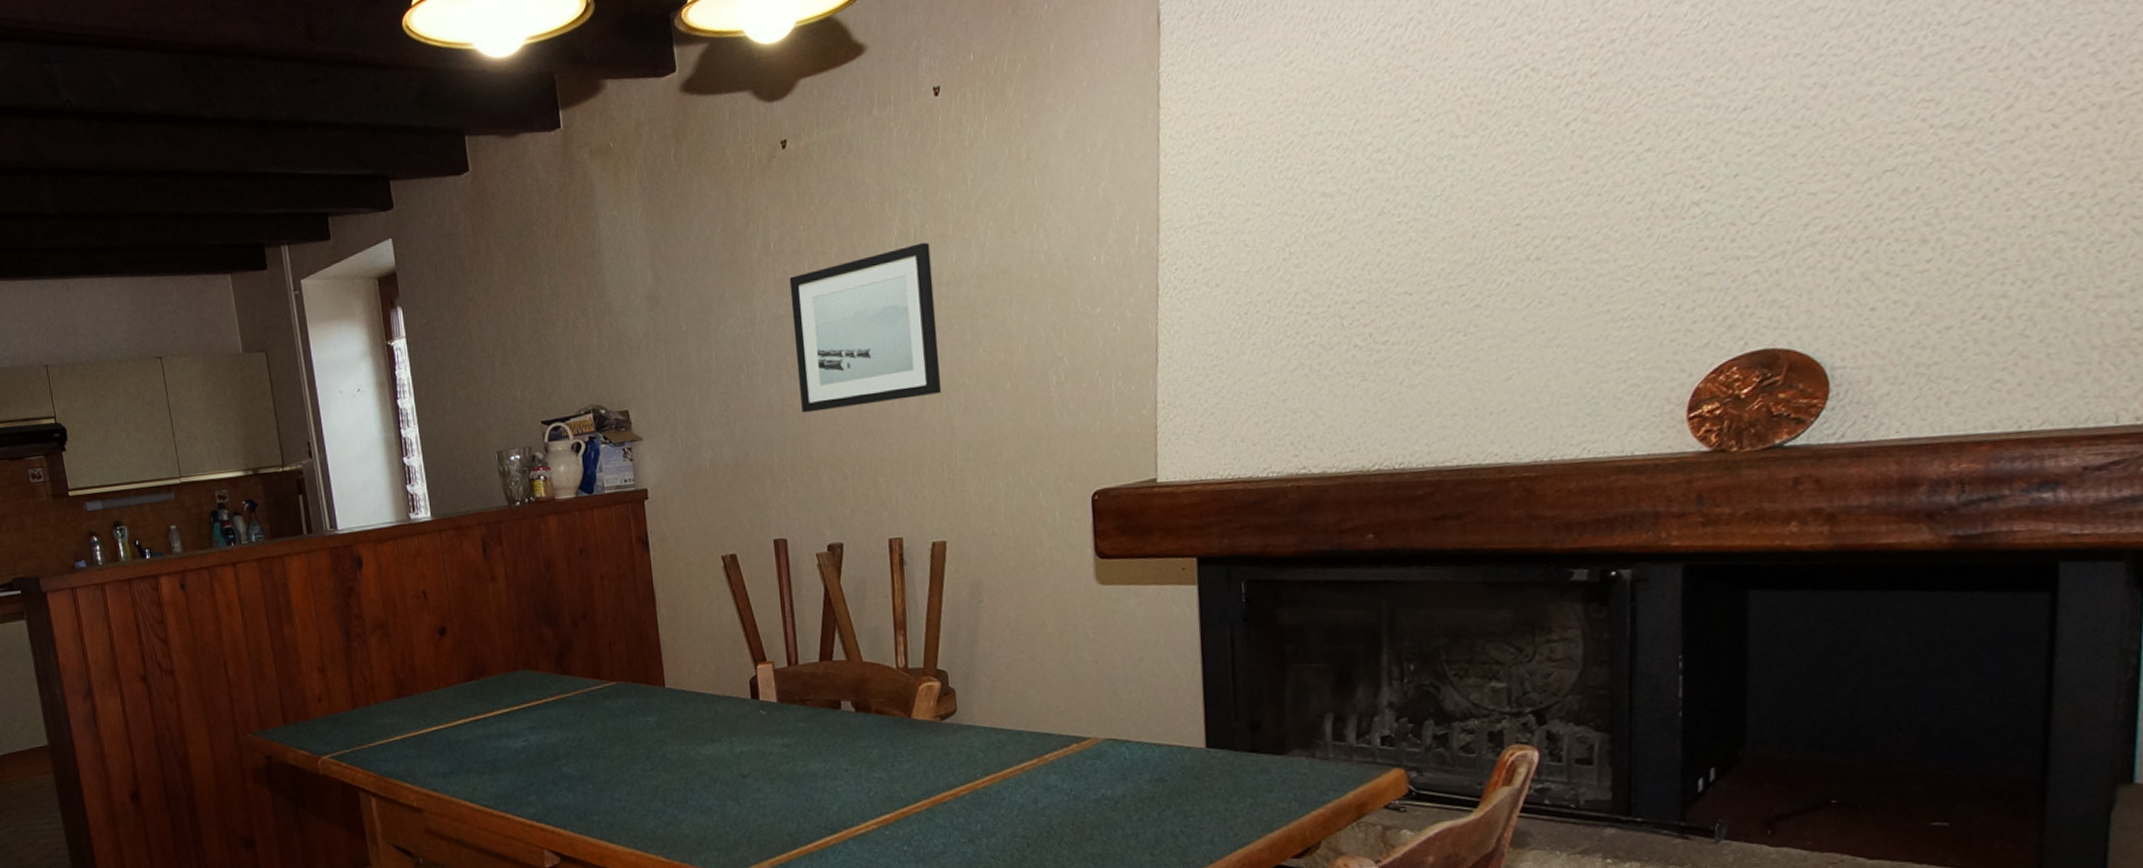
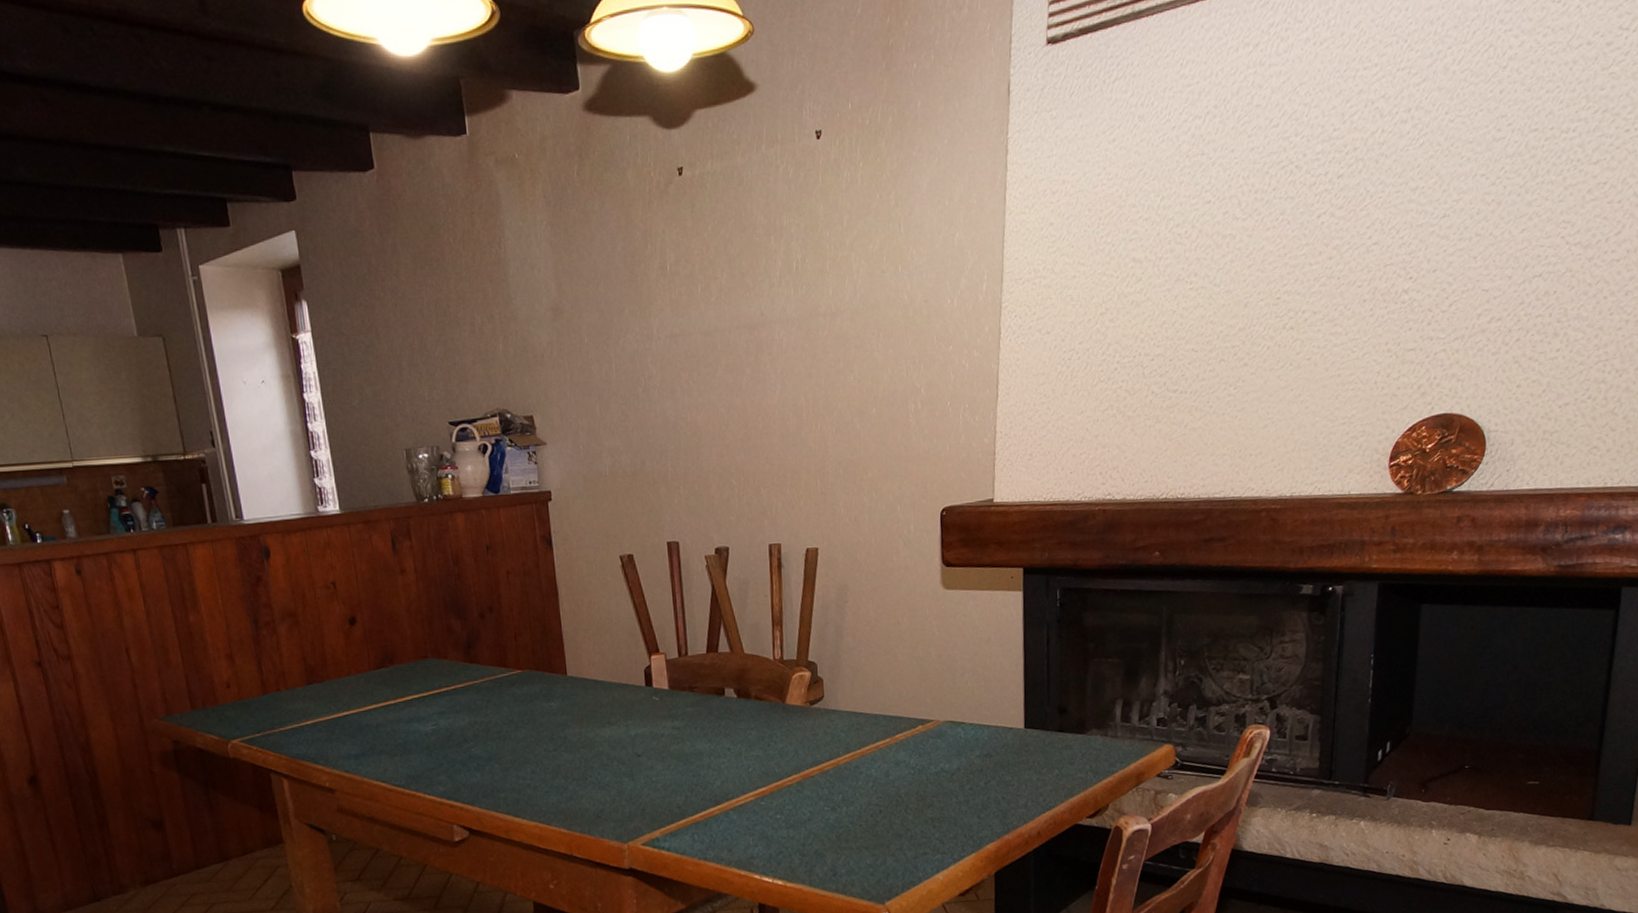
wall art: present [789,242,942,413] -> none [683,275,818,427]

